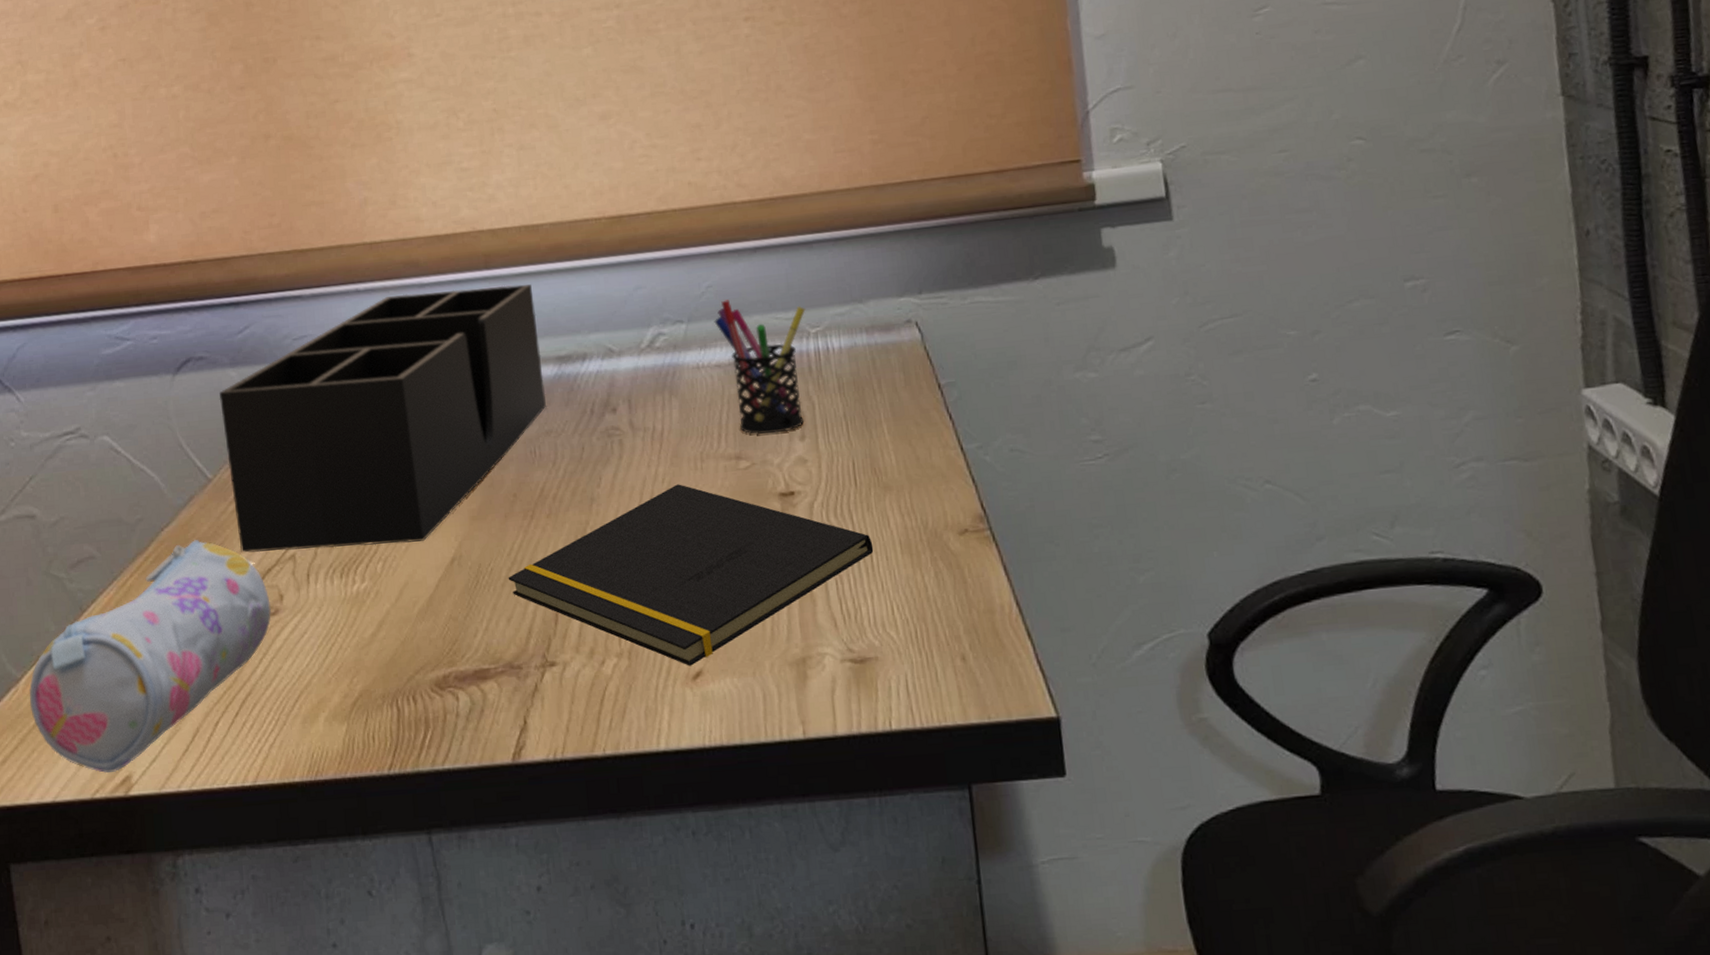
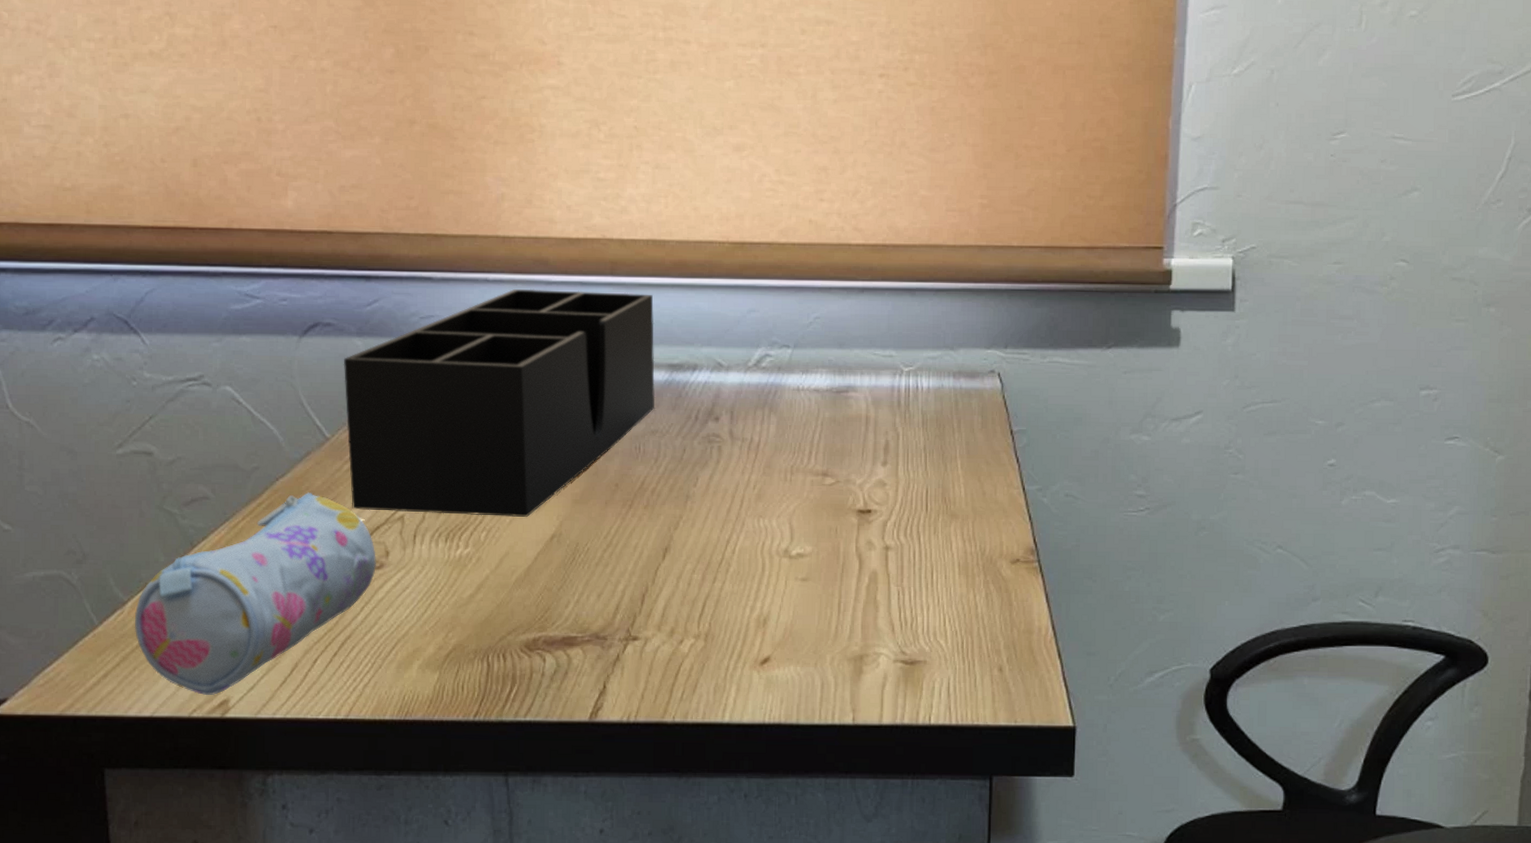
notepad: present [508,484,874,666] -> none [602,492,935,652]
pen holder: present [714,299,806,435] -> none [817,332,902,457]

